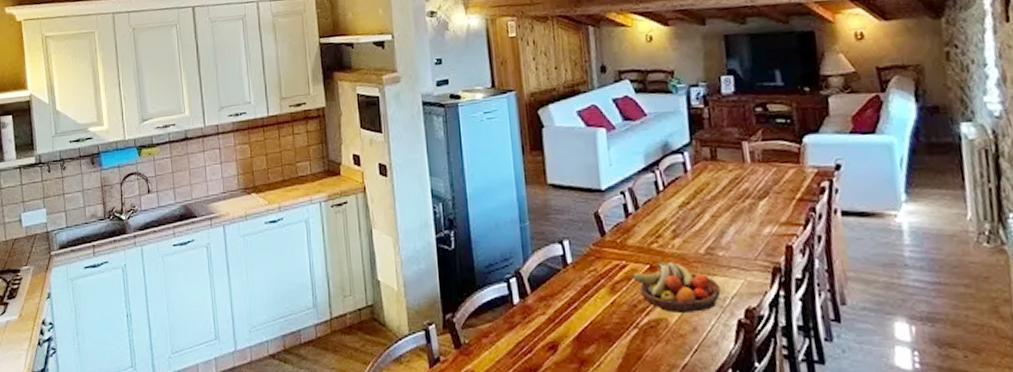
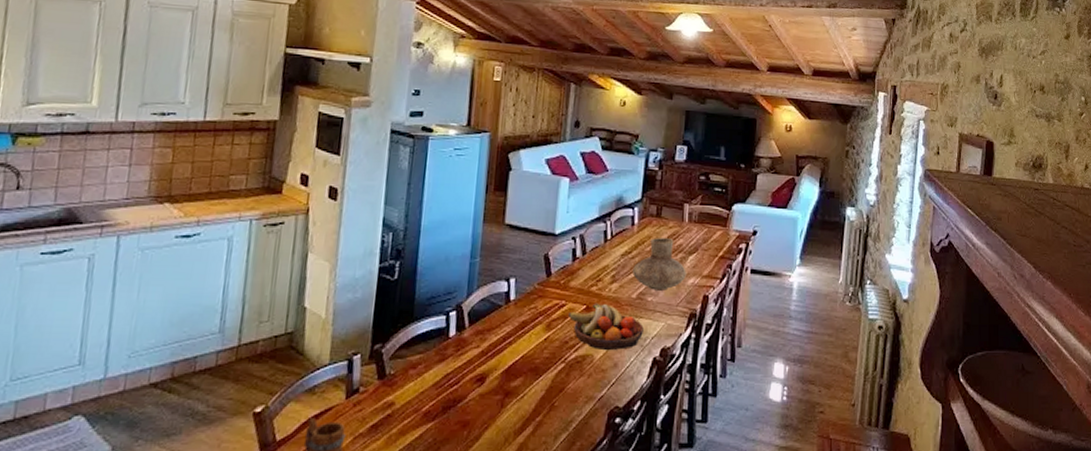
vase: none [695,183,760,244] -> present [633,238,686,291]

